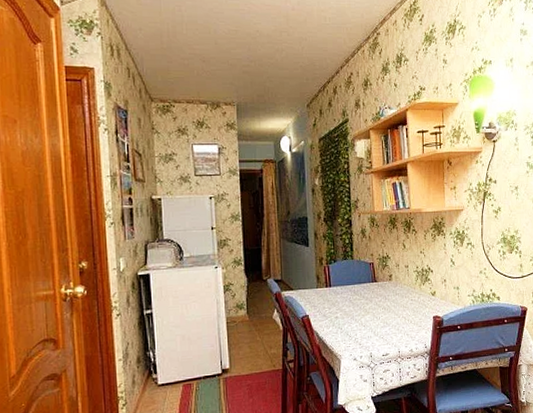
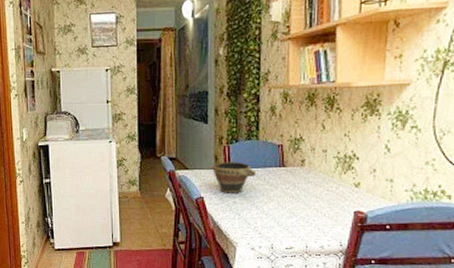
bowl: none [313,280,353,310] -> present [210,162,256,194]

